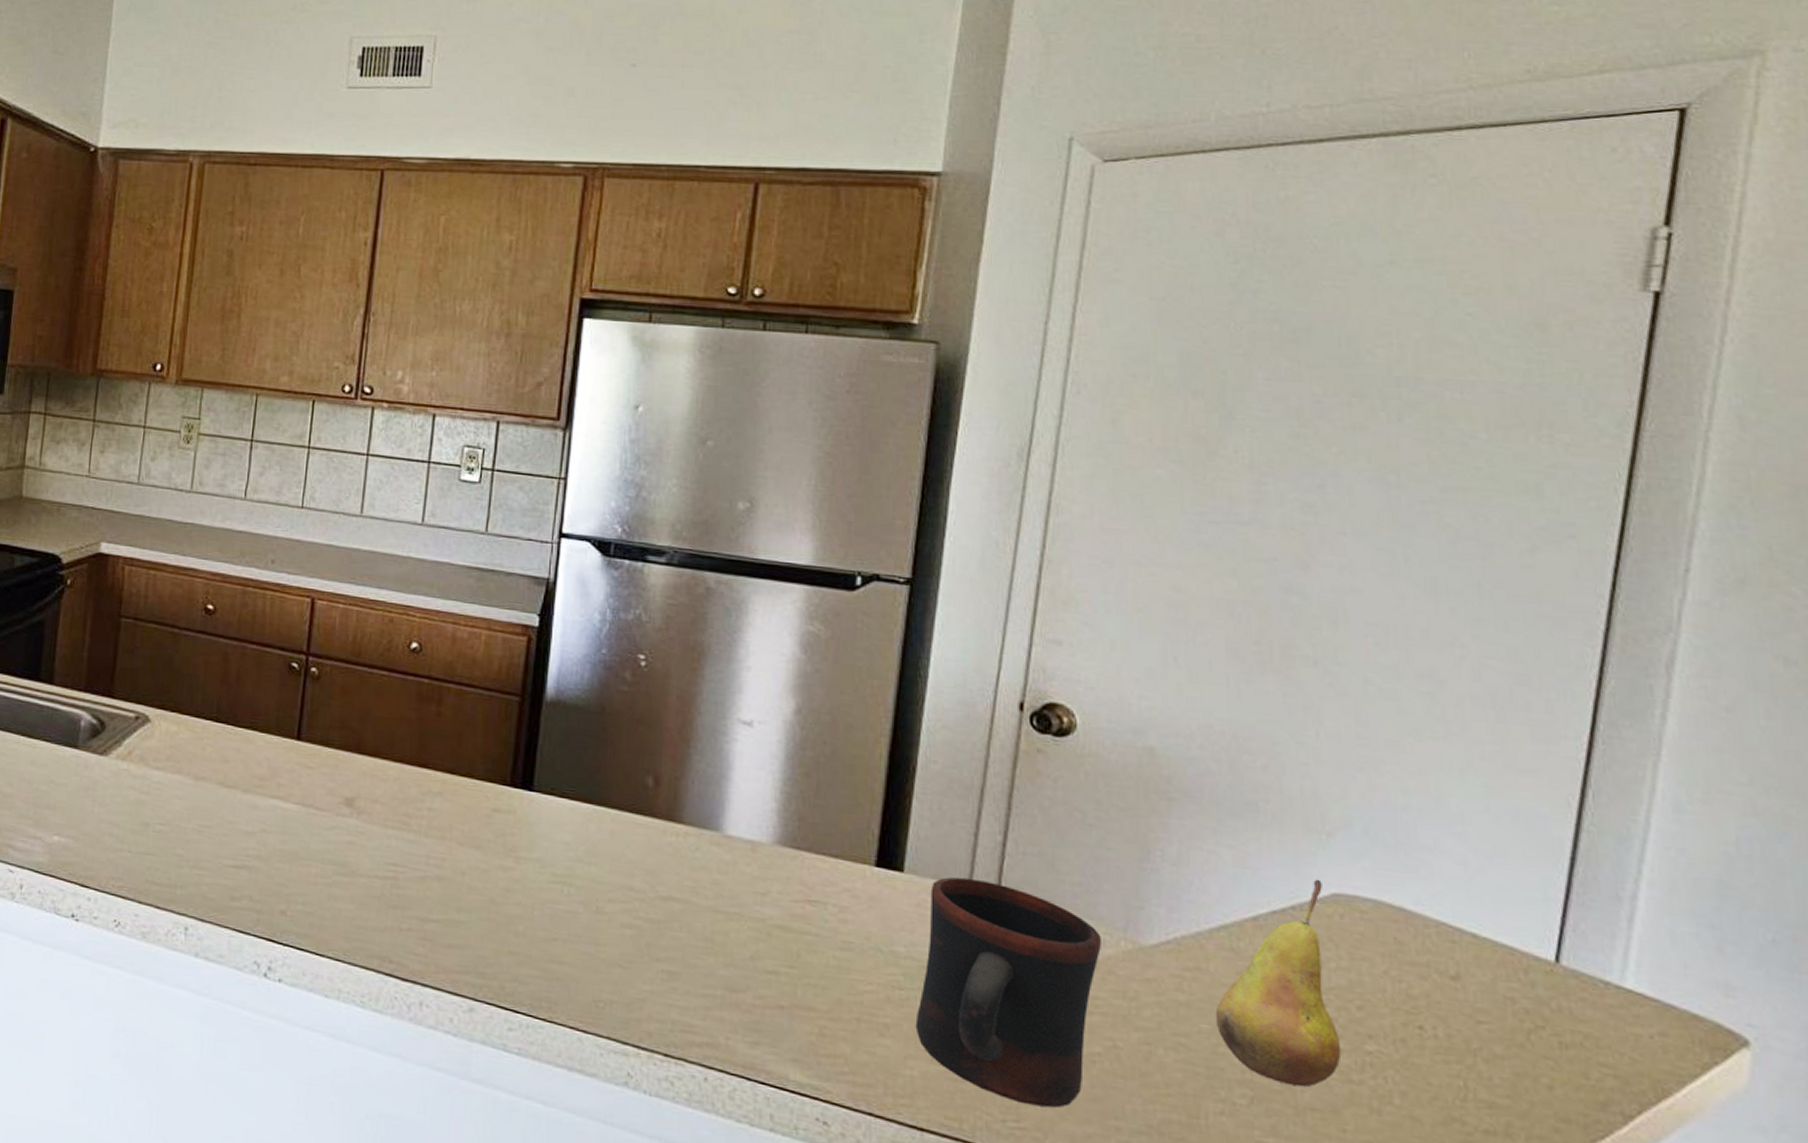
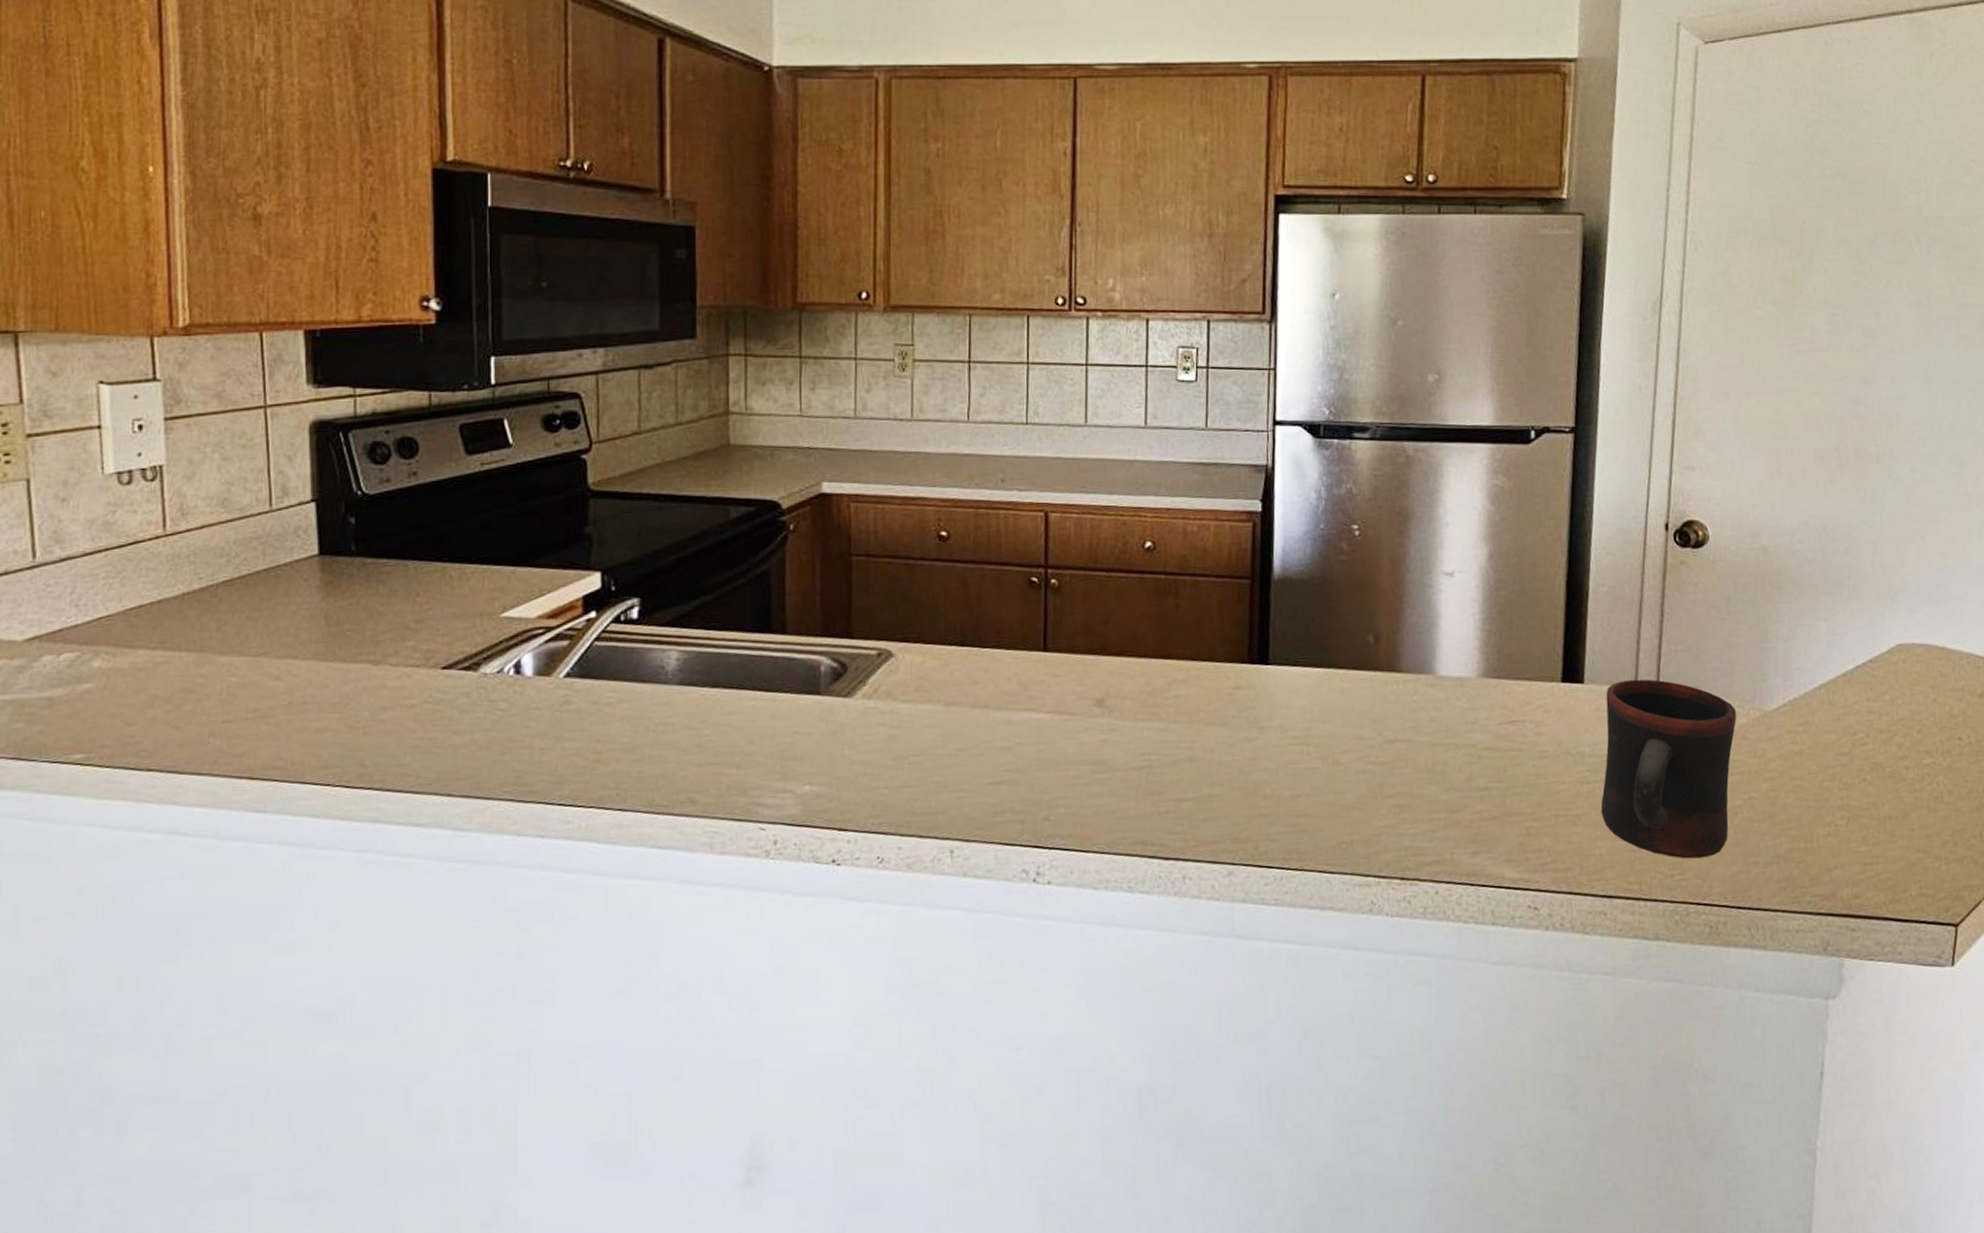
fruit: present [1215,879,1342,1088] -> none [1820,635,1908,803]

